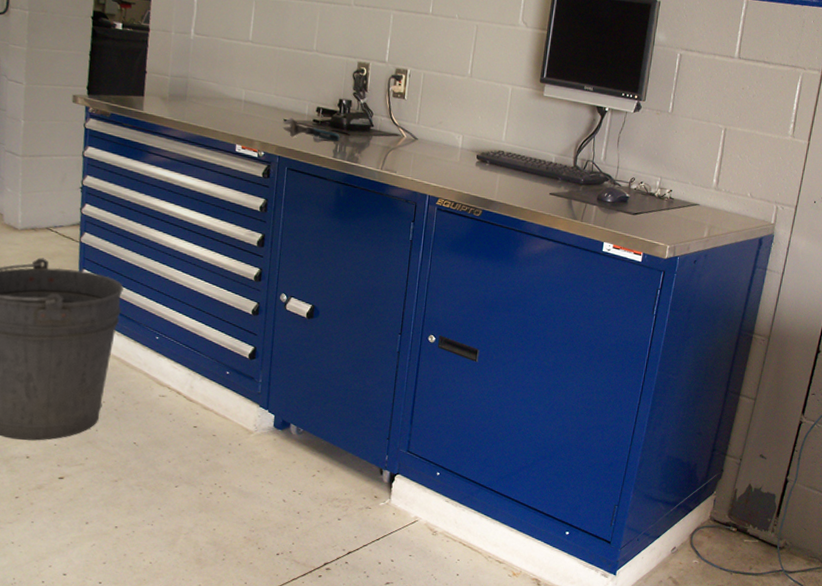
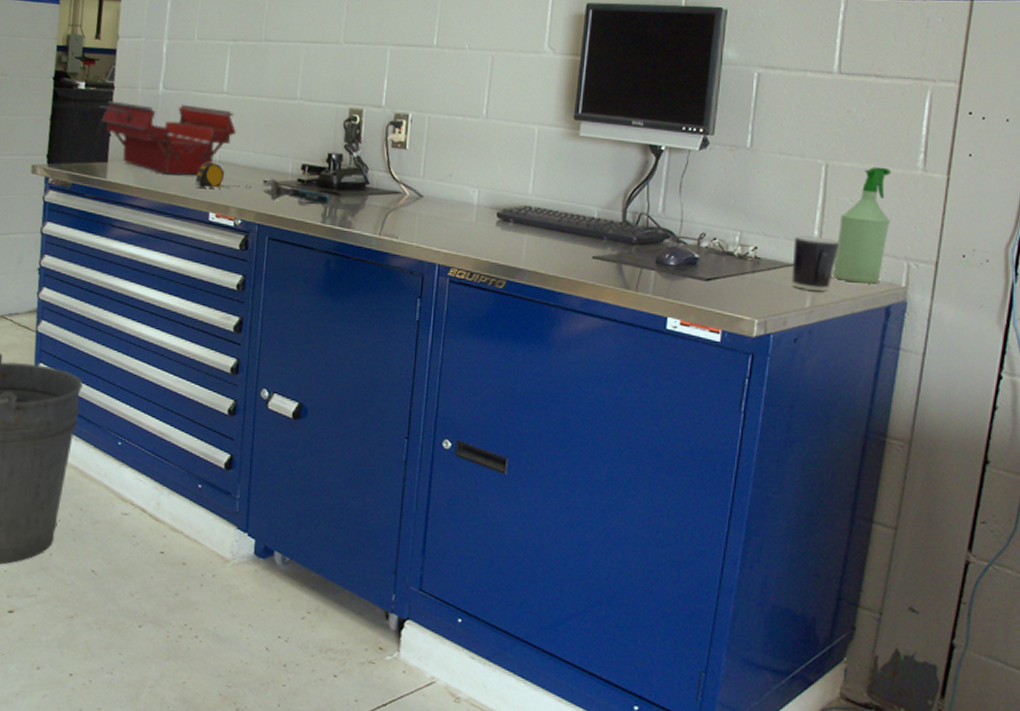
toolbox: none [135,41,261,112] -> present [98,100,237,175]
tape measure: none [223,100,274,126] -> present [195,161,252,189]
mug: none [694,182,731,225] -> present [791,235,840,291]
spray bottle: none [724,132,770,221] -> present [833,167,892,284]

